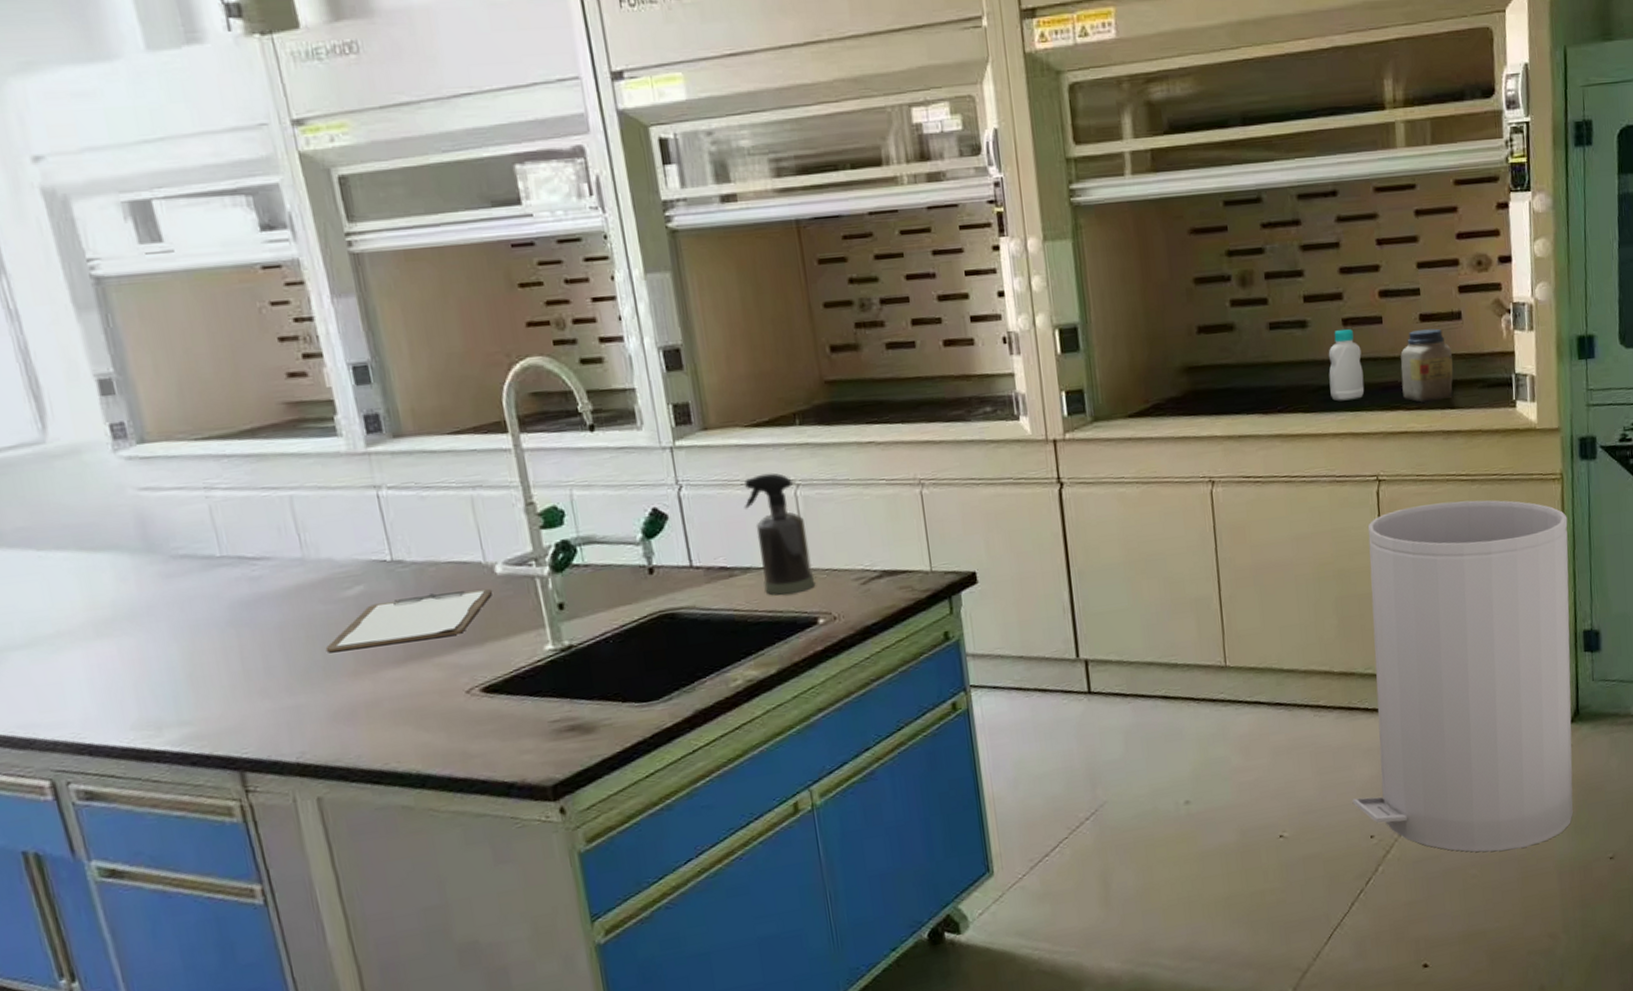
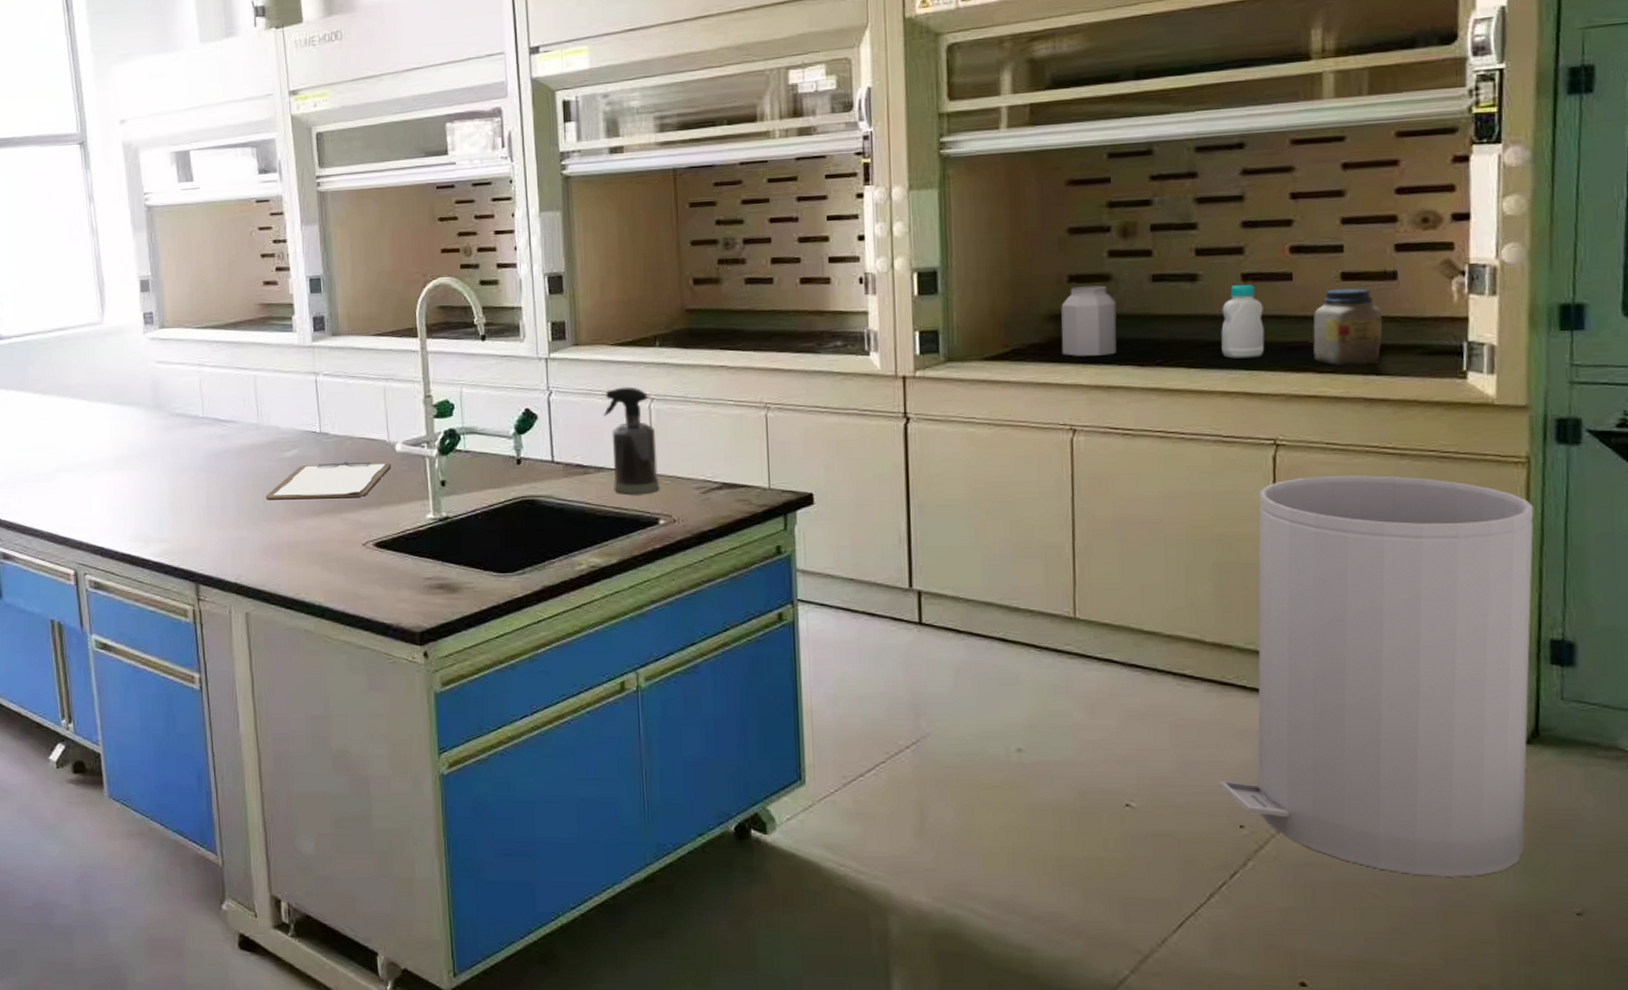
jar: none [1193,335,1244,408] -> present [1061,285,1118,357]

